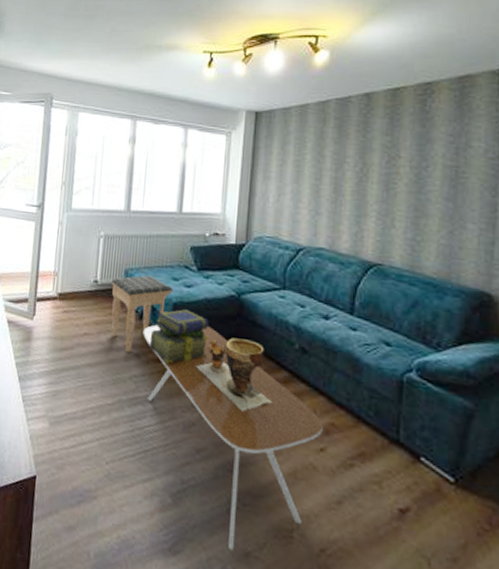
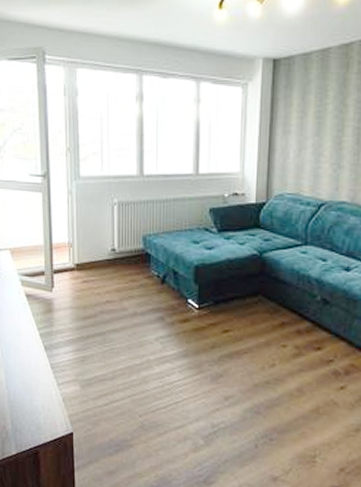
footstool: present [110,275,173,353] -> none [129,240,193,316]
coffee table: present [143,324,323,551] -> none [166,286,343,478]
stack of books: present [149,309,209,364] -> none [173,271,233,323]
clay pot: present [195,338,273,412] -> none [220,295,296,361]

